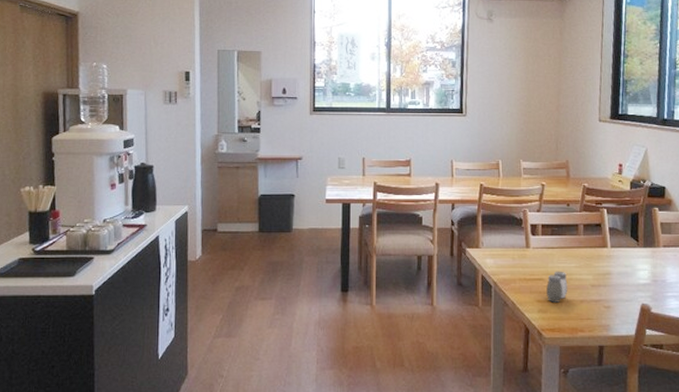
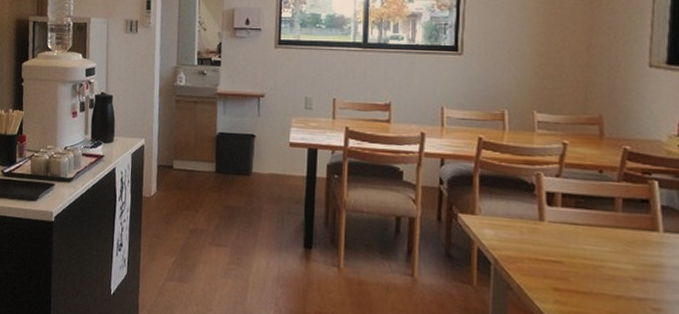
salt and pepper shaker: present [546,271,568,303] -> none [567,254,598,295]

